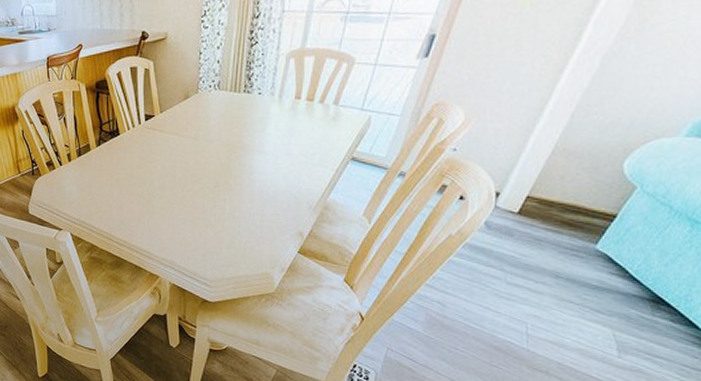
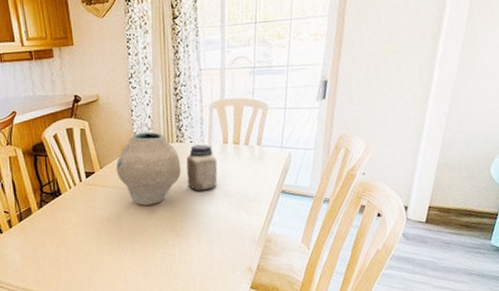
vase: none [176,78,245,156] -> present [115,131,182,206]
jar: none [249,97,285,148] -> present [186,144,218,191]

